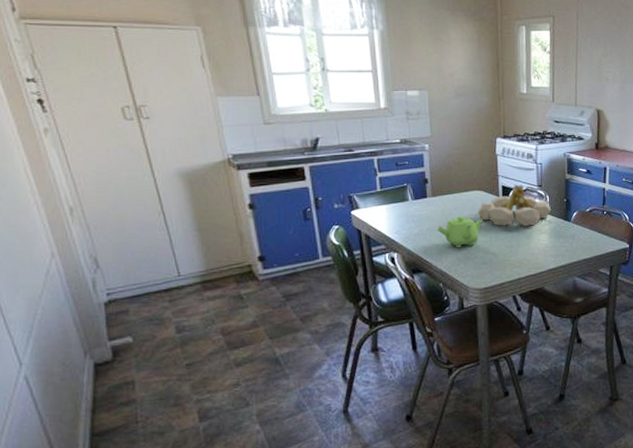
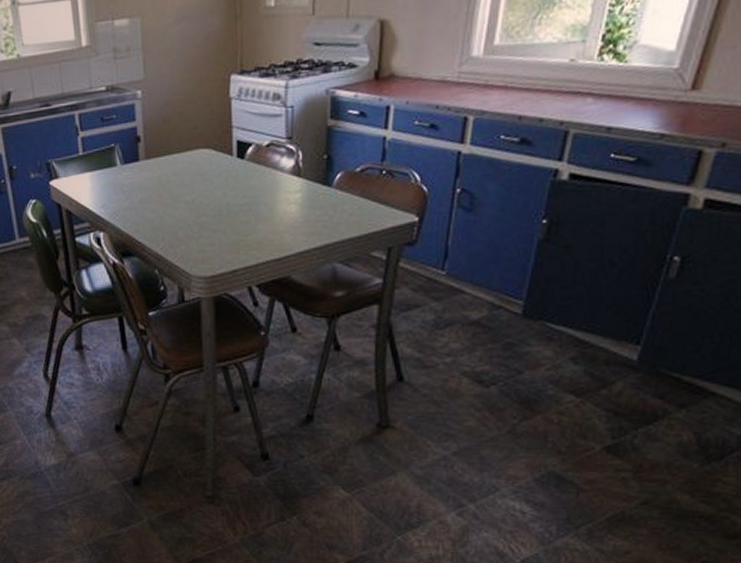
teapot: present [437,216,483,248] -> none [151,183,210,225]
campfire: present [478,185,552,226] -> none [204,138,305,195]

